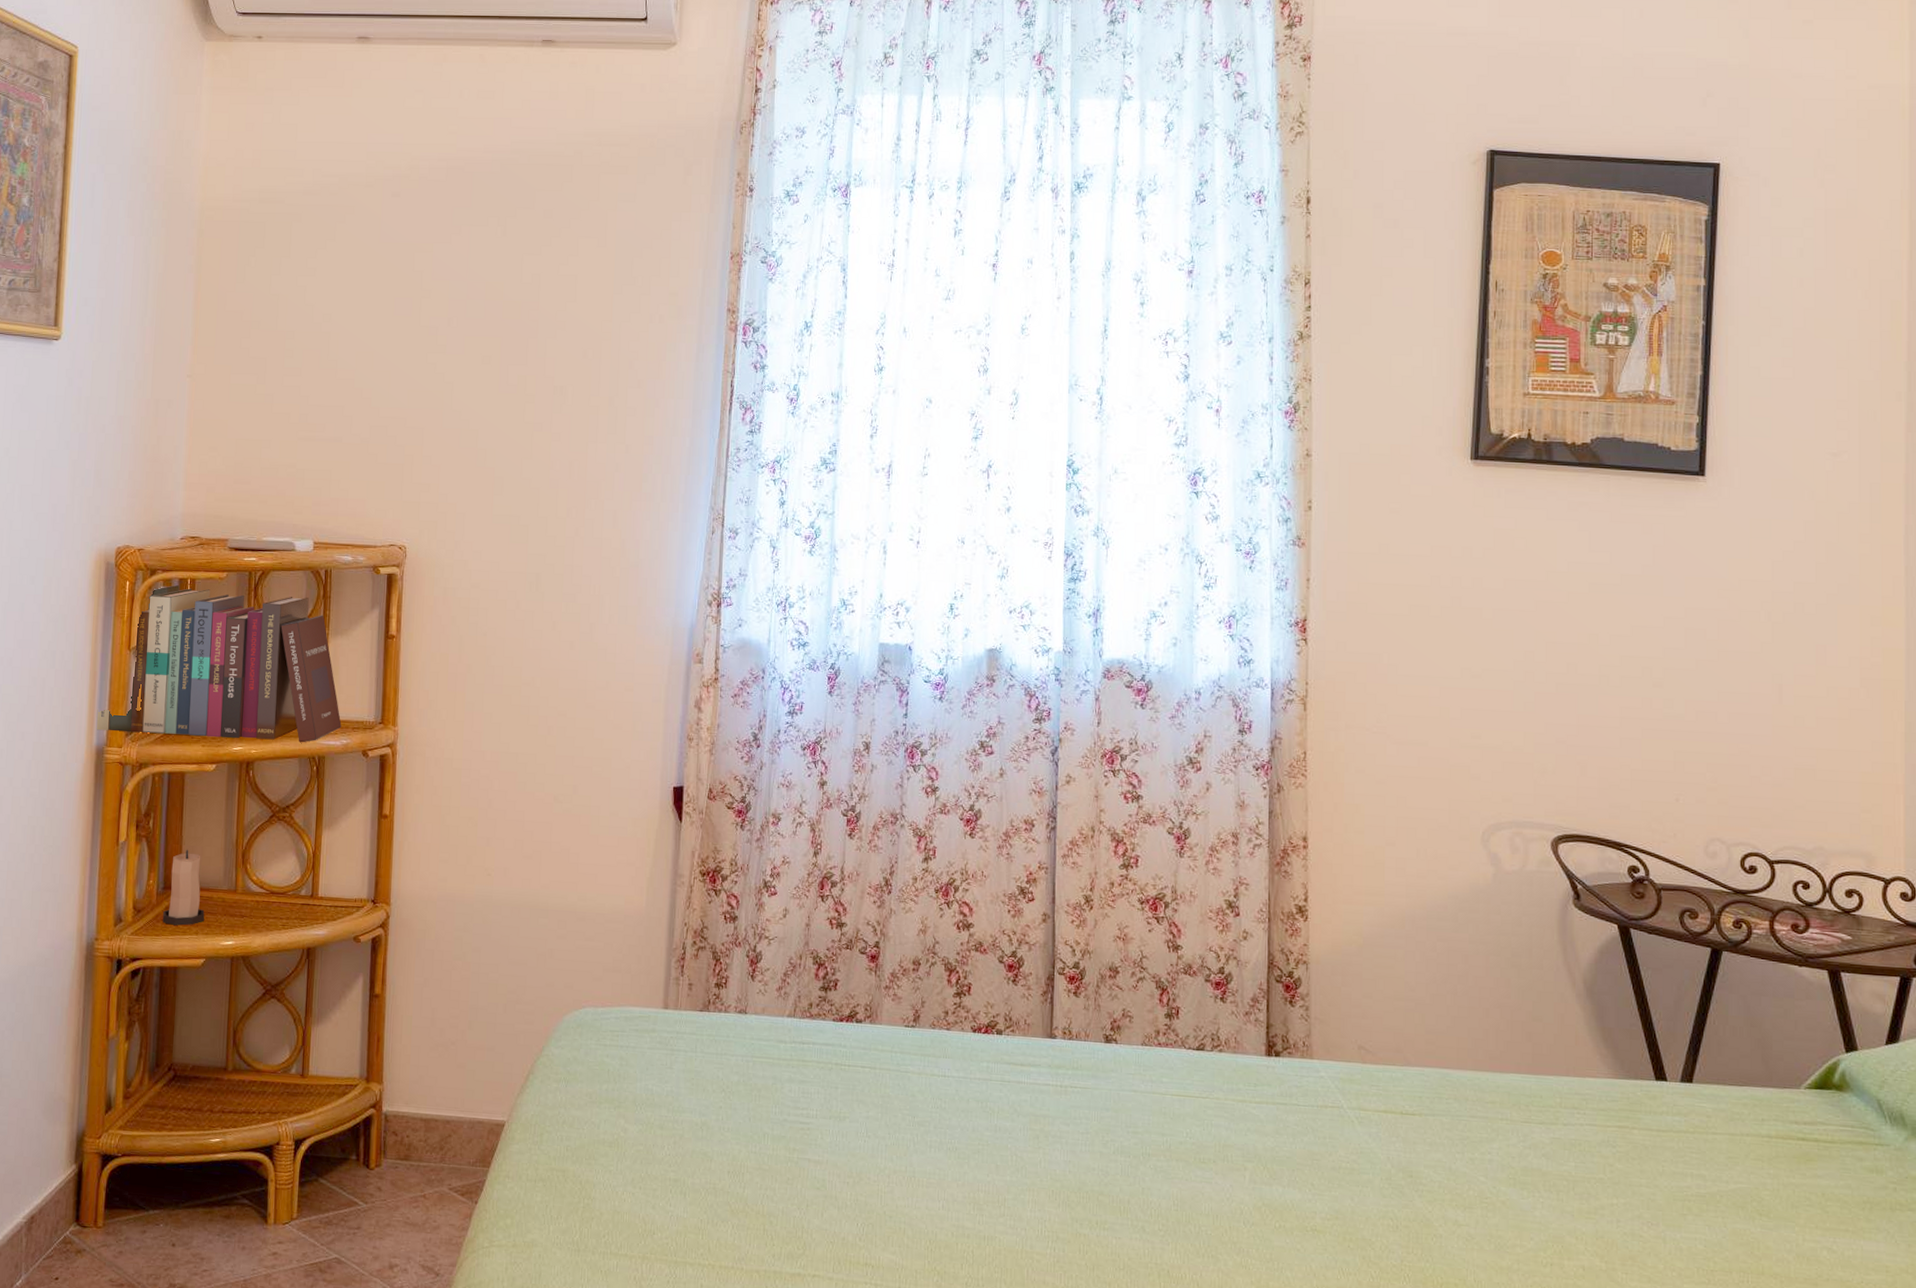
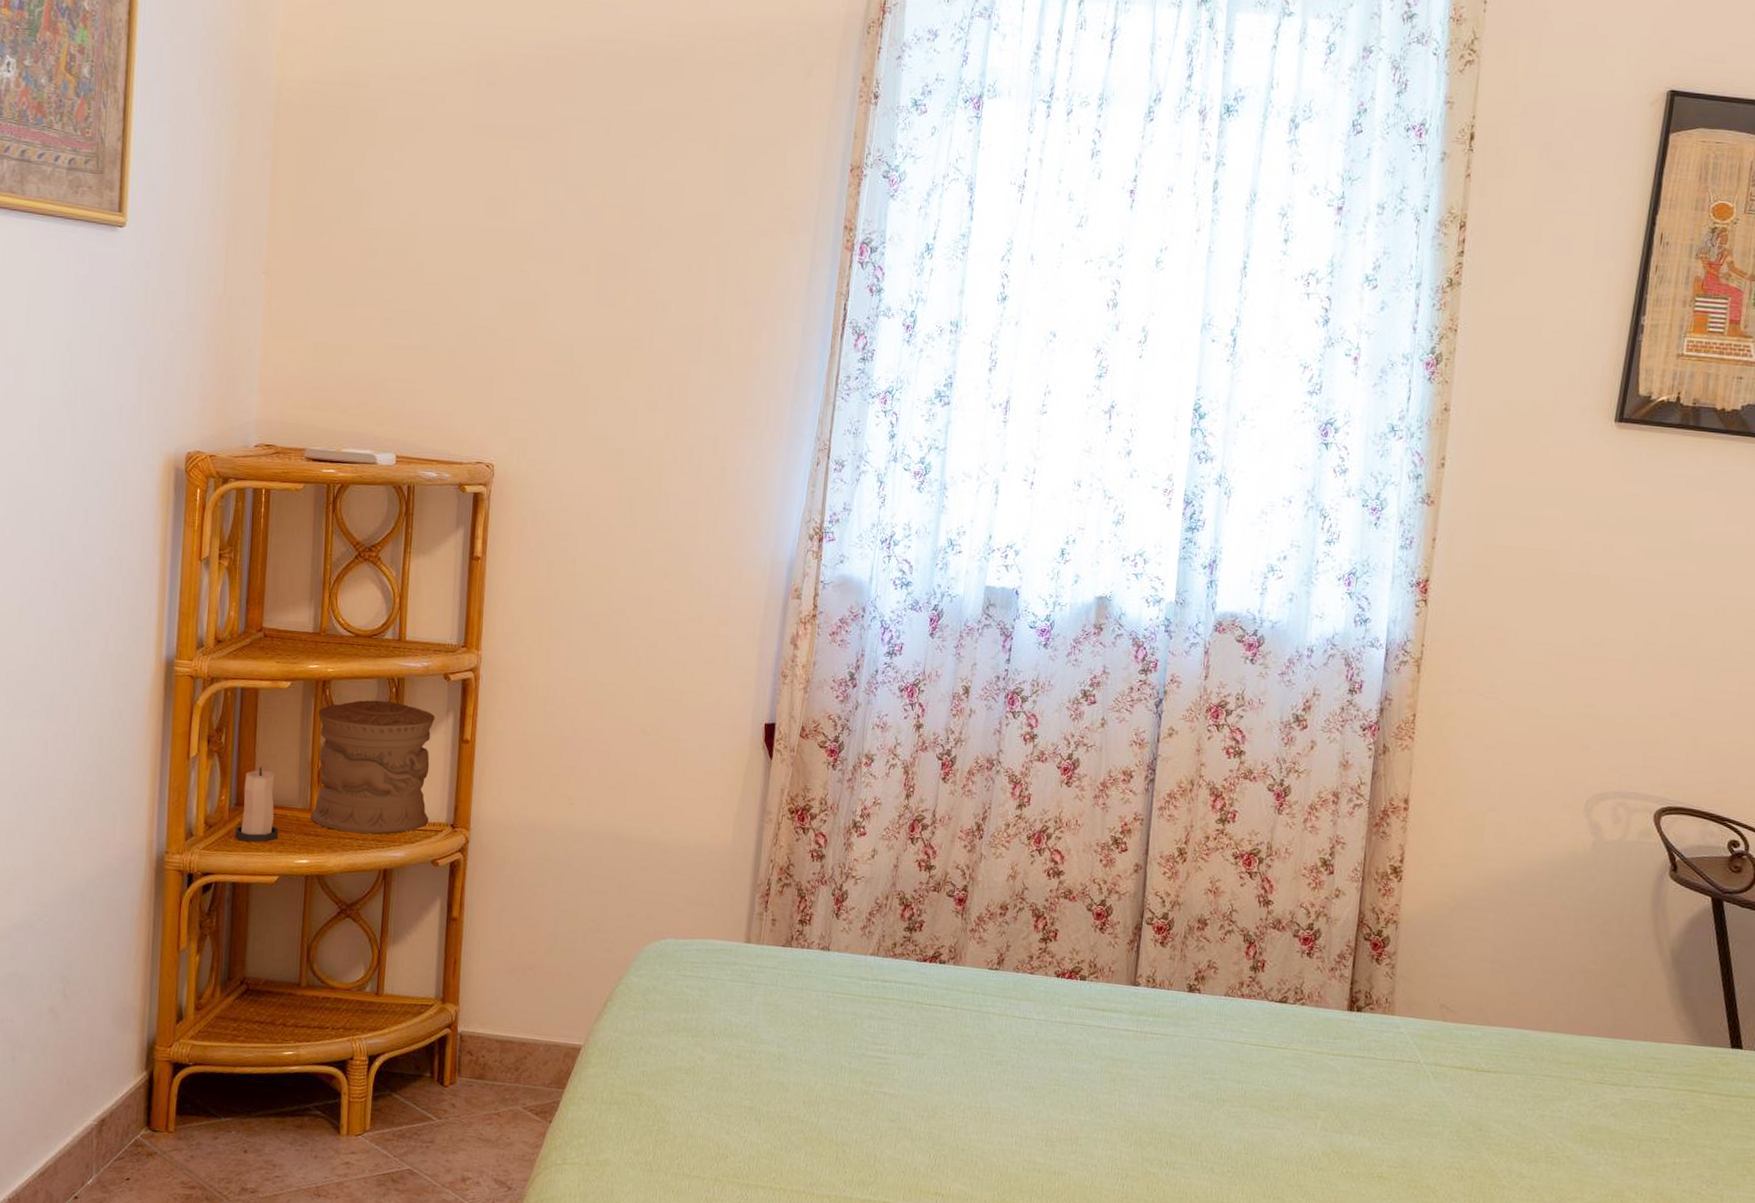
books: present [96,584,342,743] -> none [165,493,423,664]
decorative box: none [236,779,355,913] -> present [311,700,435,834]

